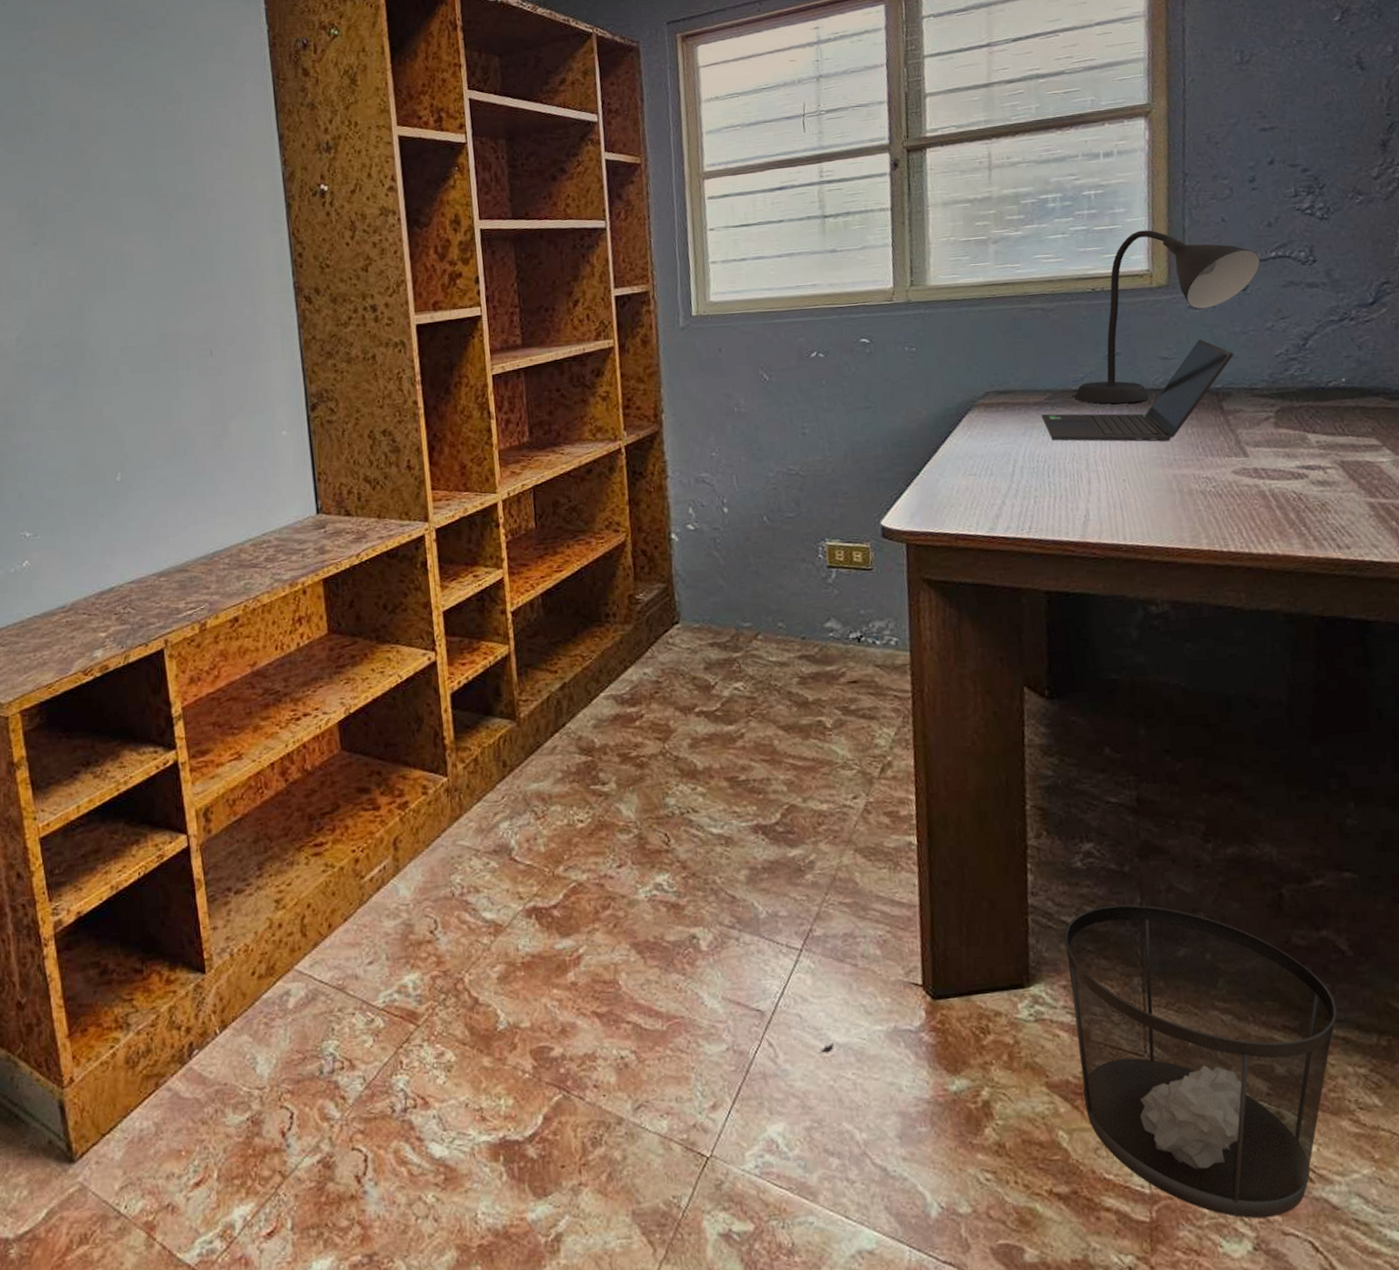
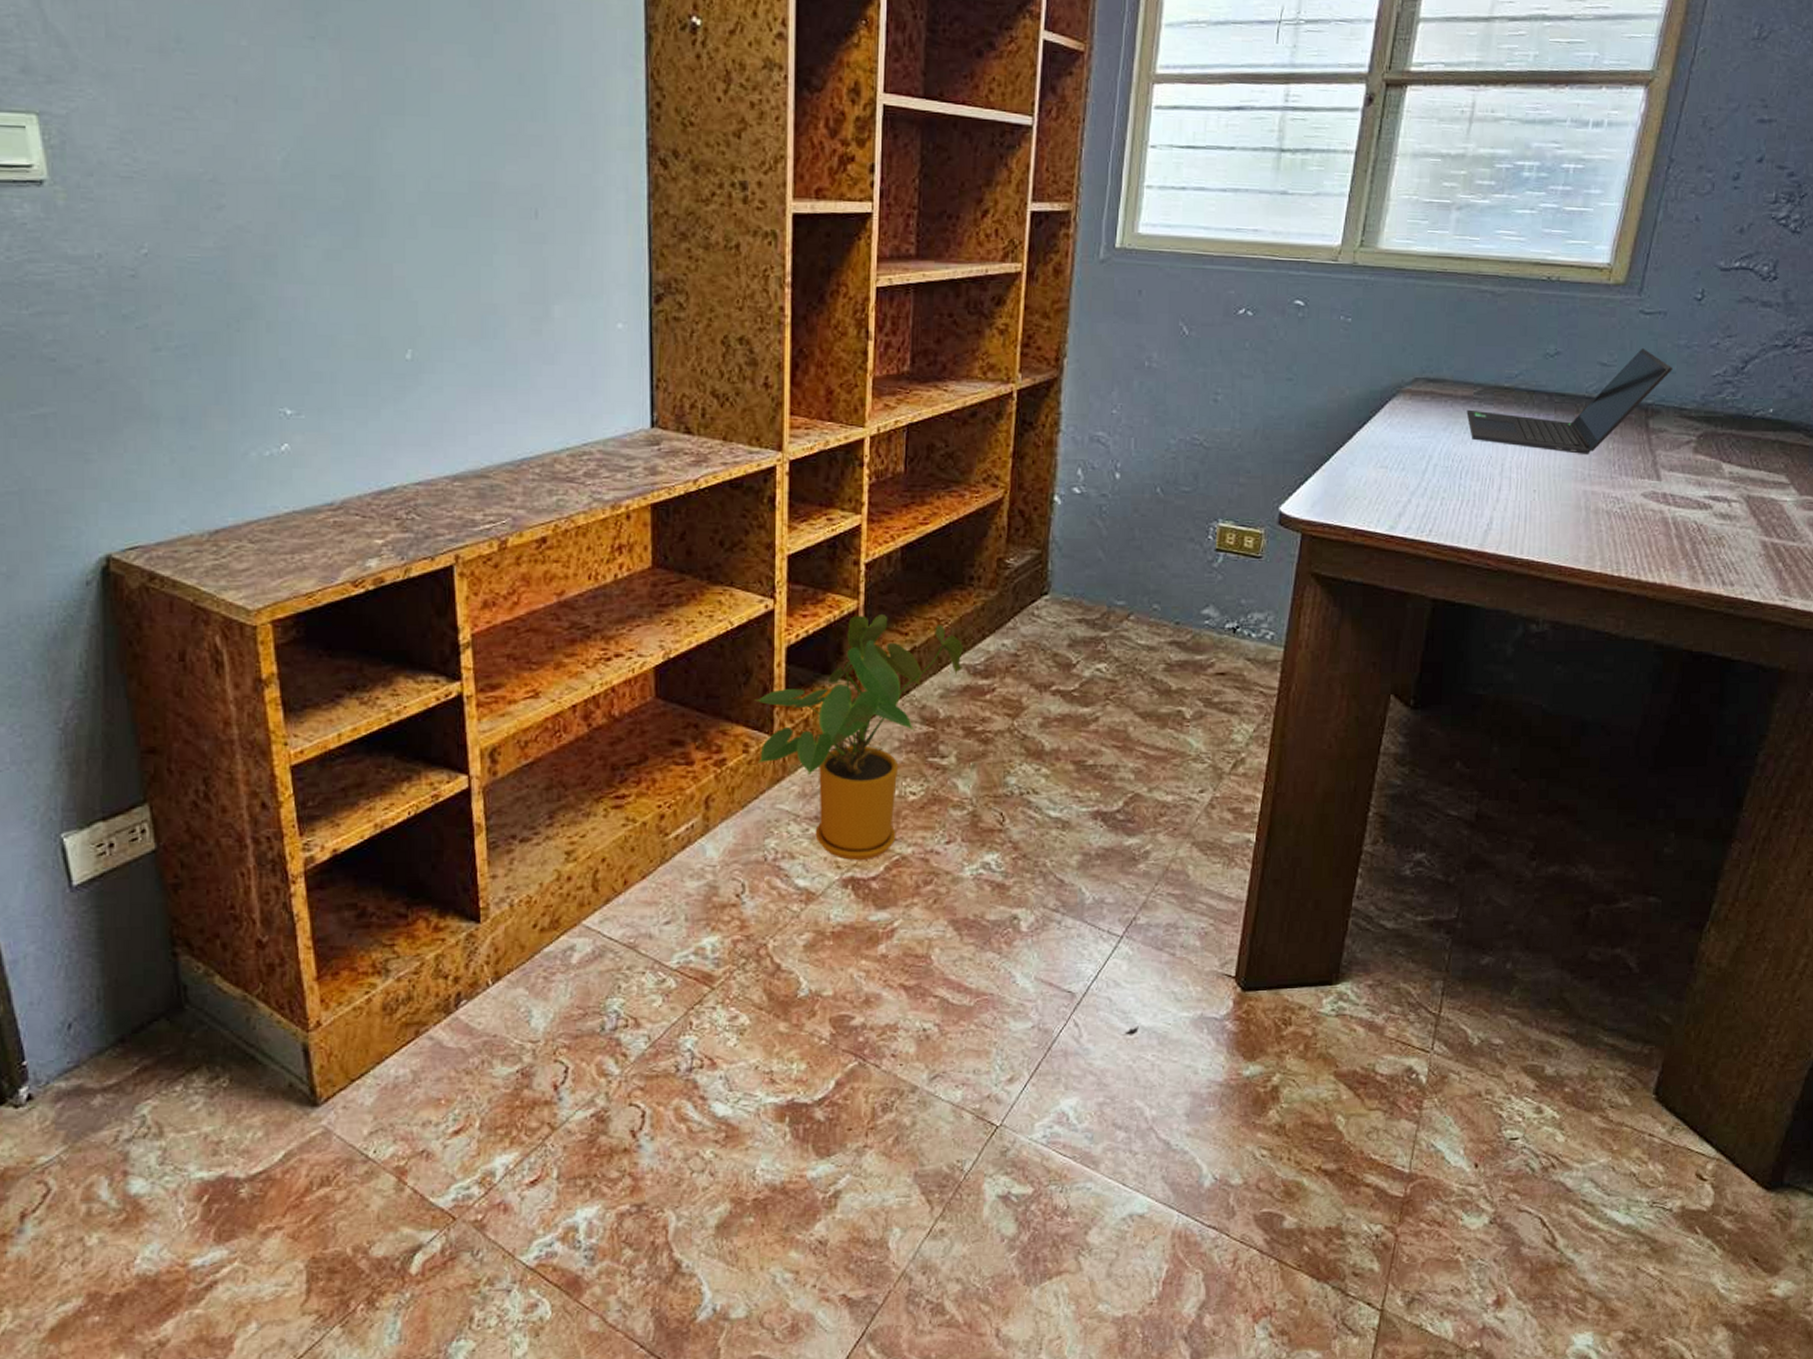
house plant: none [428,656,610,890] -> present [755,615,964,860]
waste bin: present [1063,904,1338,1219] -> none [1367,913,1613,1197]
desk lamp: present [1071,230,1261,404] -> none [1502,217,1723,409]

